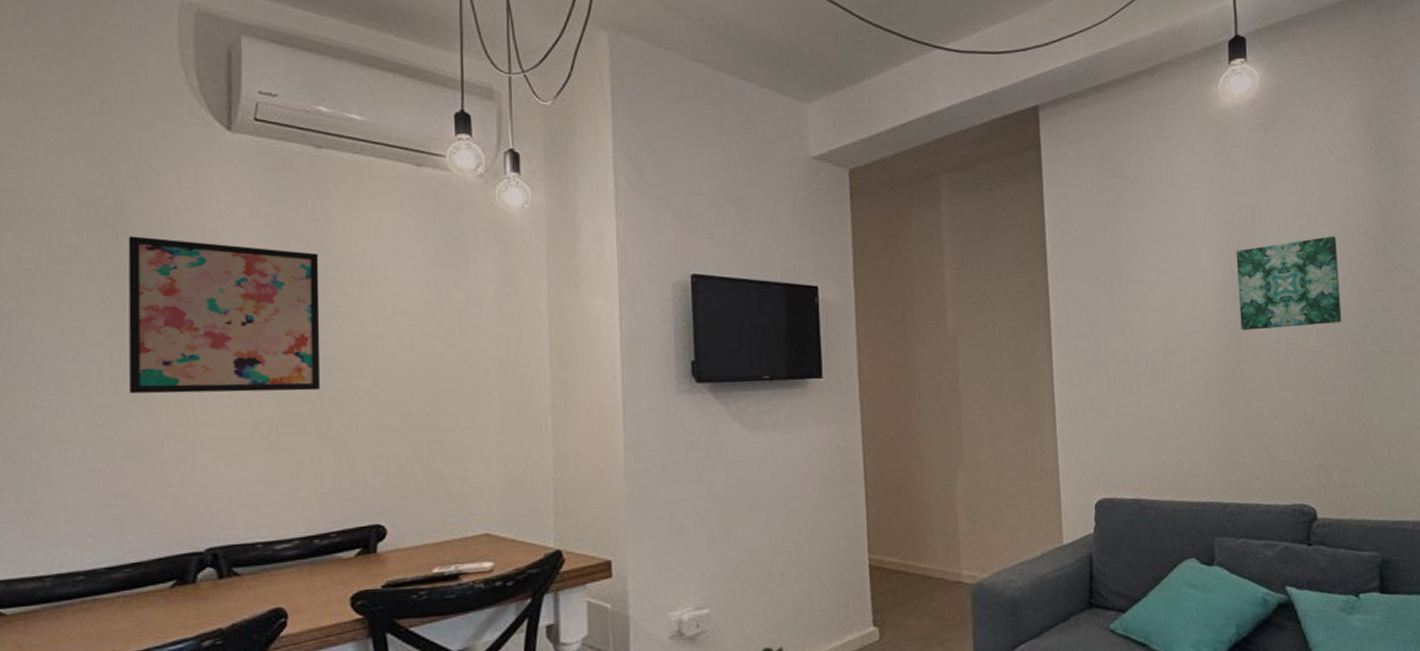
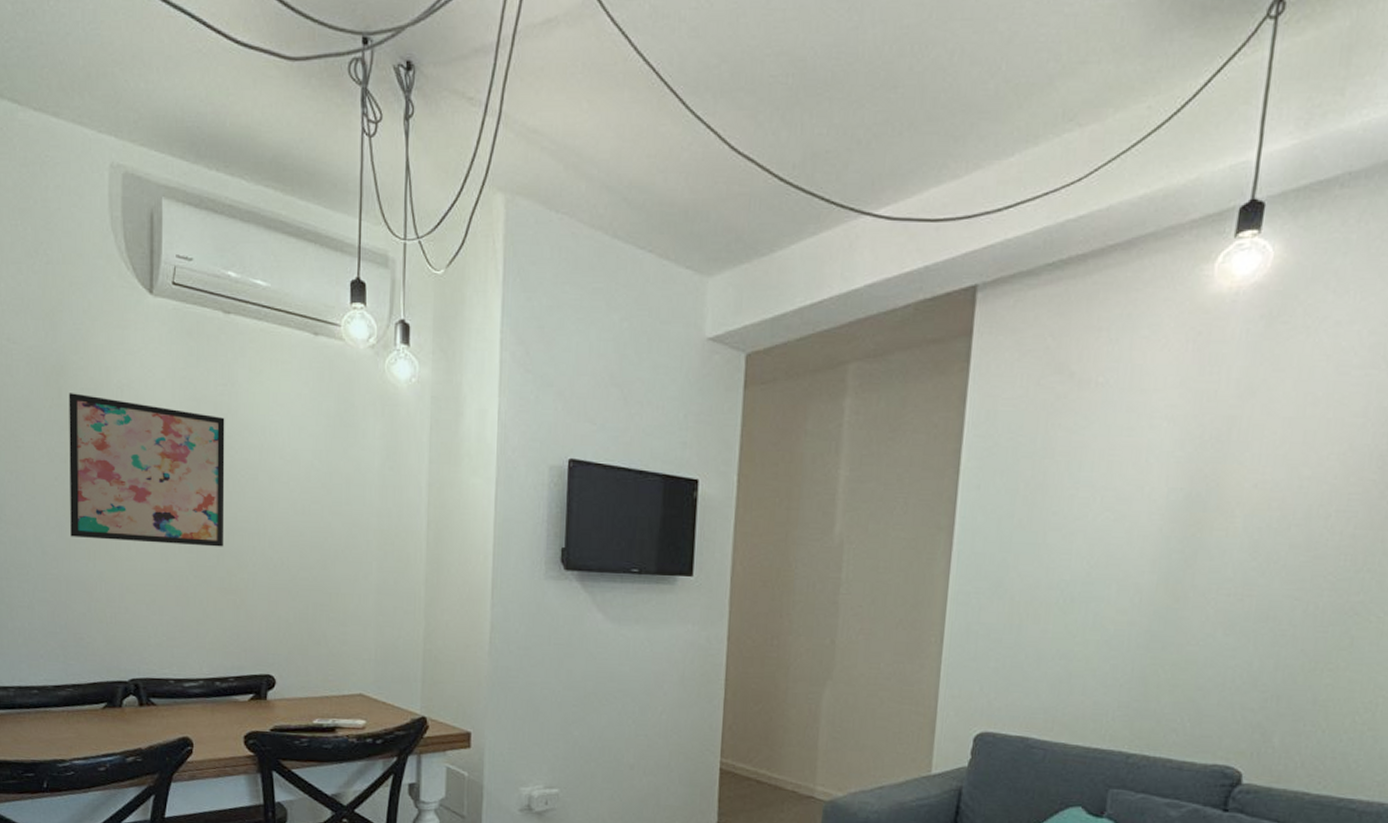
wall art: present [1236,236,1342,331] -> none [1187,458,1338,565]

